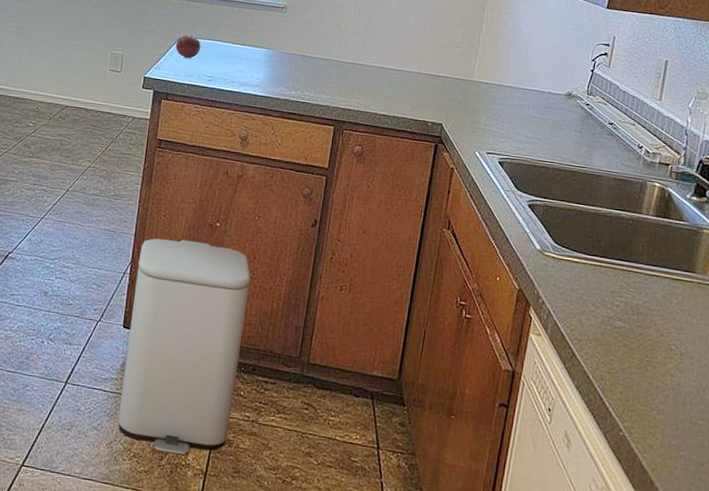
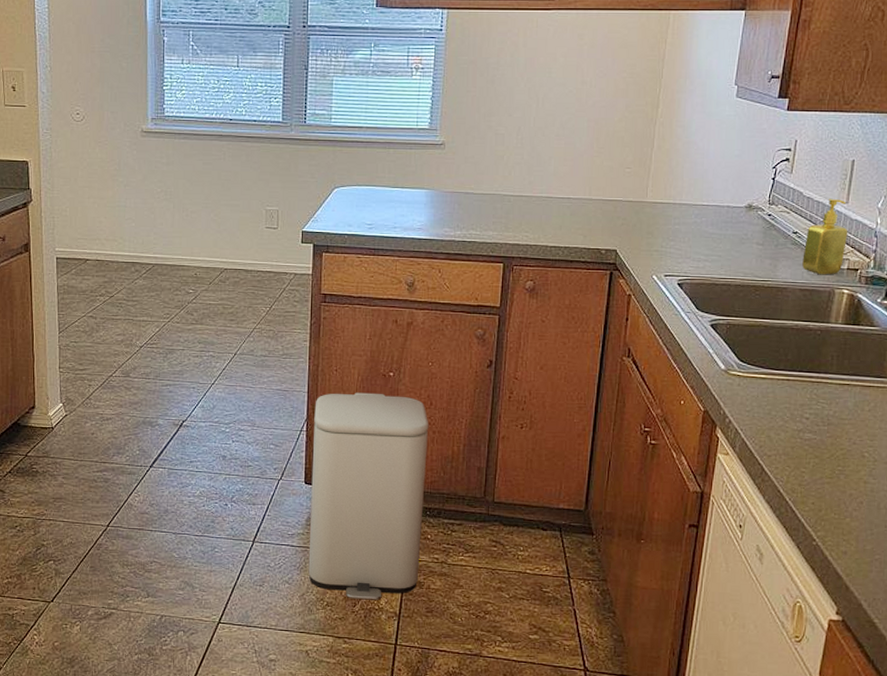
fruit: present [175,35,201,59] -> none [332,183,359,208]
soap dispenser: none [617,94,661,167] -> present [802,198,848,275]

